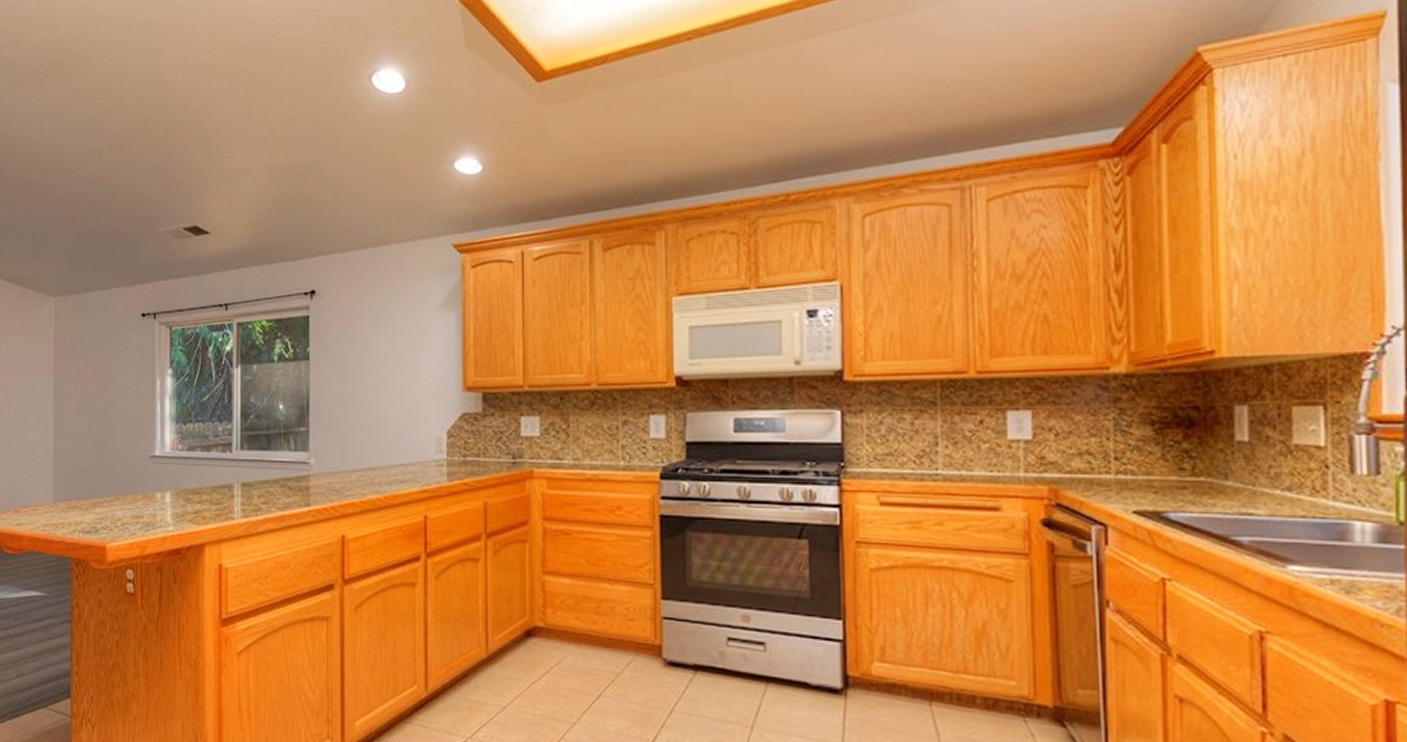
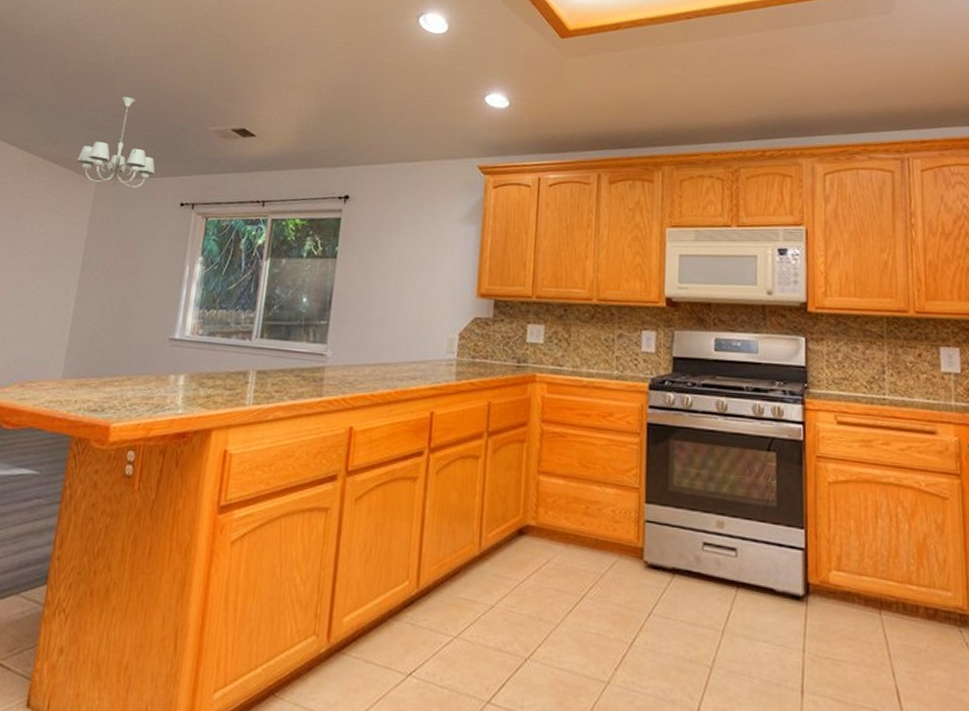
chandelier: none [31,202,111,302] -> present [76,96,155,188]

